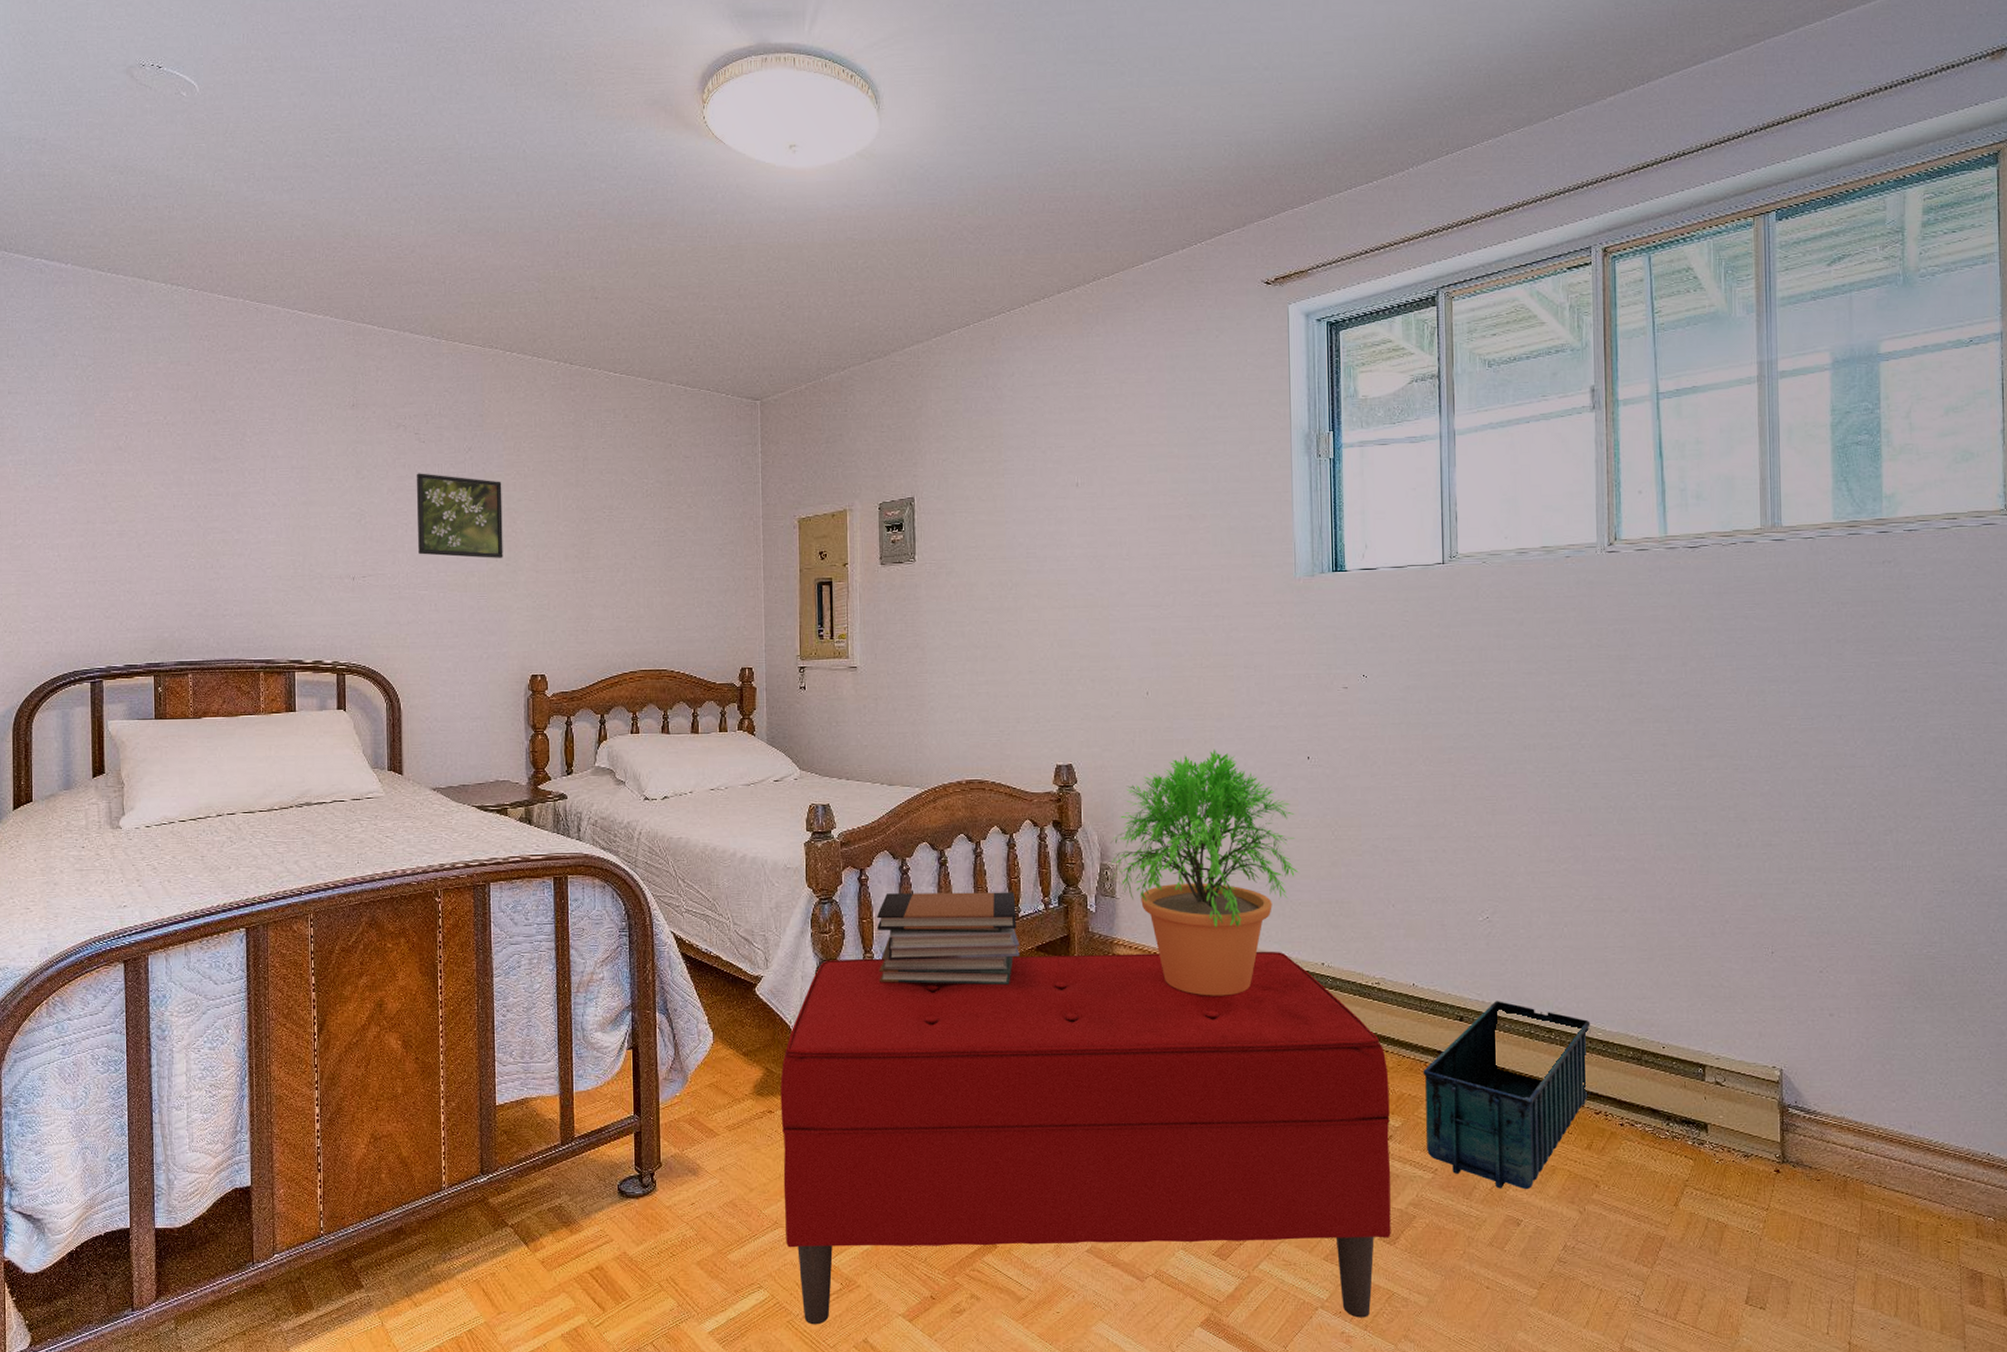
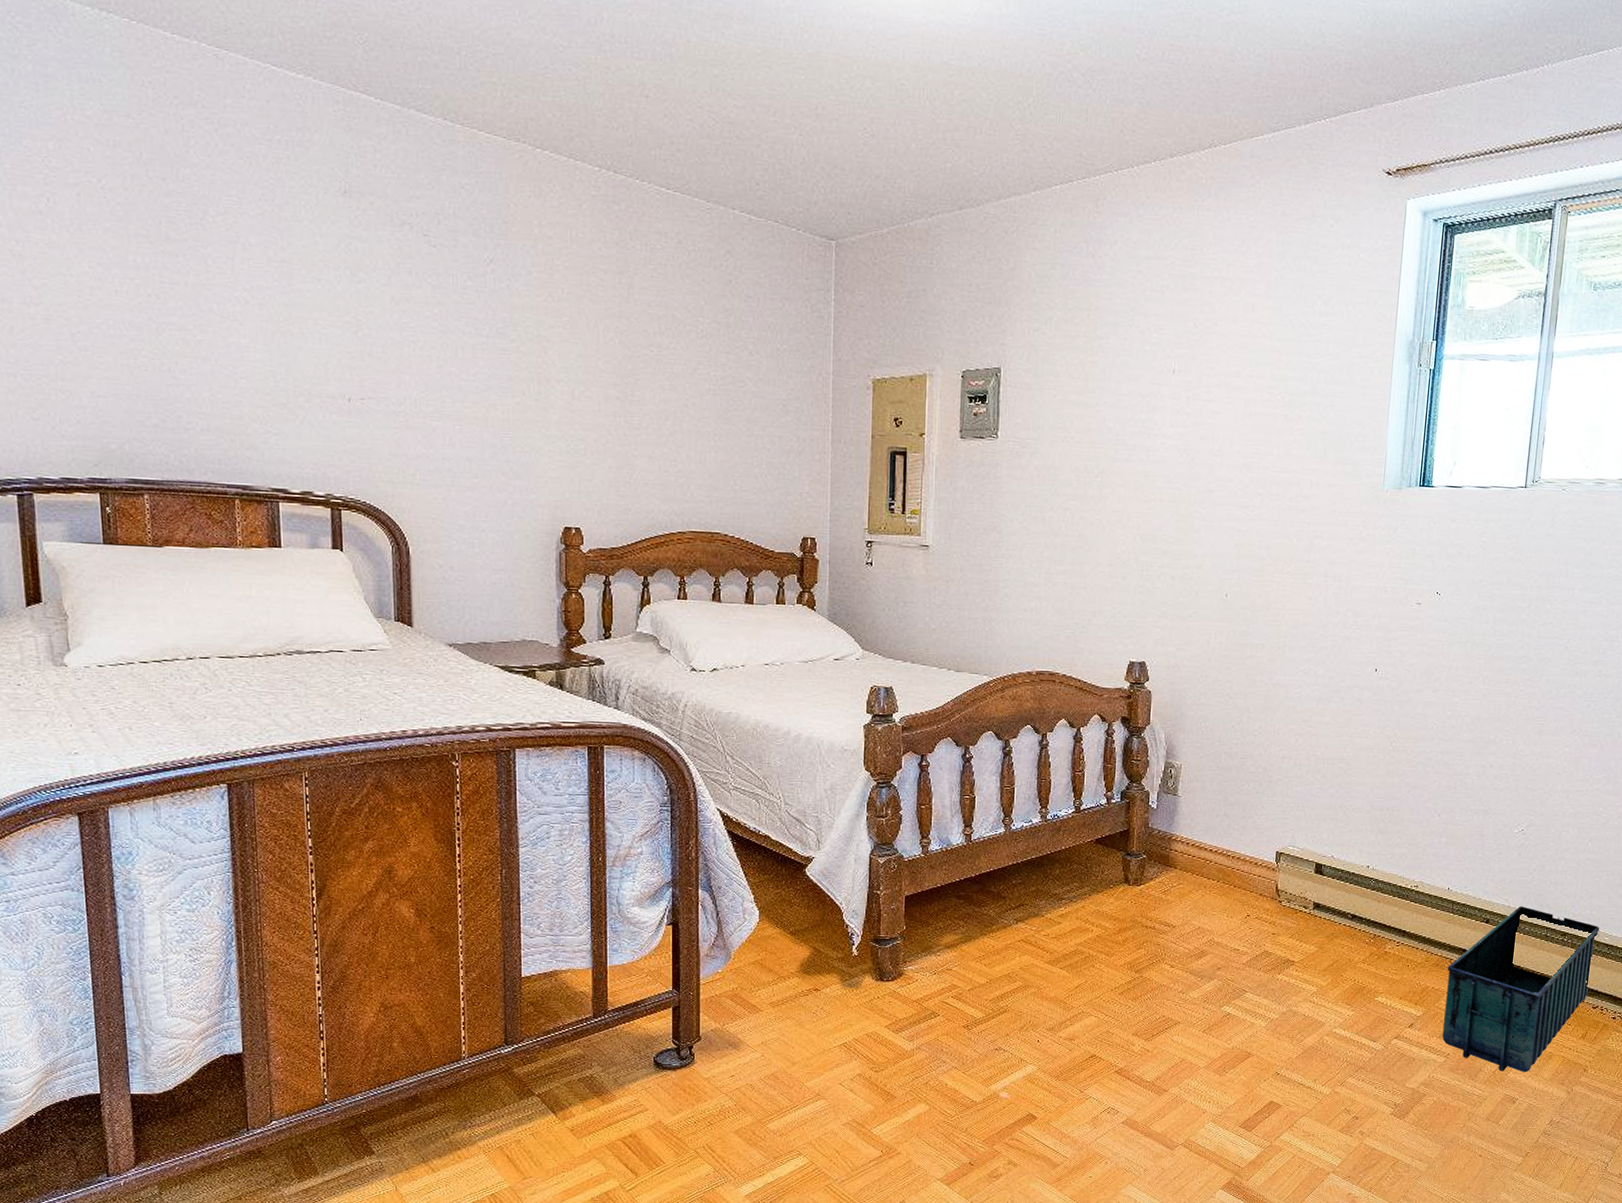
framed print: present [416,473,503,558] -> none [425,282,532,392]
bench: present [780,951,1391,1325] -> none [827,843,1417,1189]
book stack: present [877,892,1020,986] -> none [934,781,1079,876]
potted plant: present [1110,748,1299,996] -> none [1176,655,1357,893]

